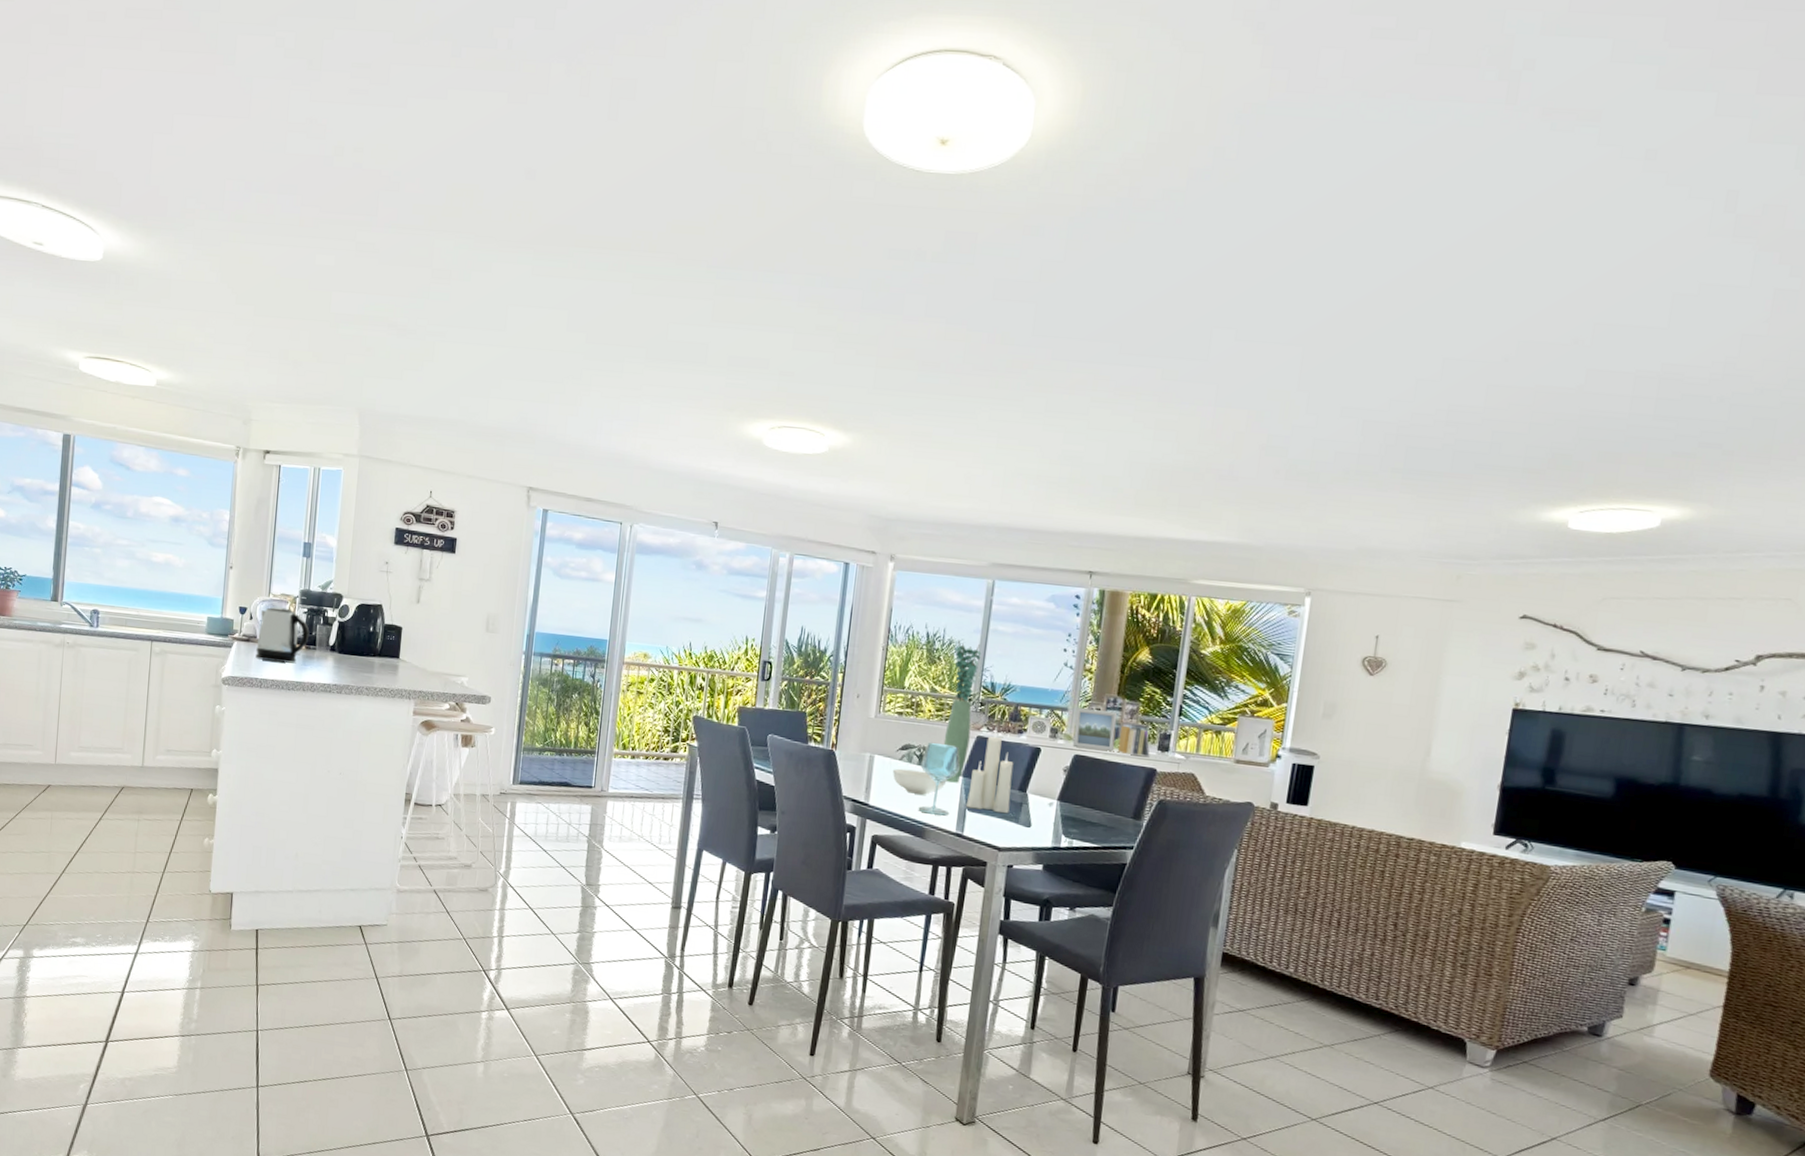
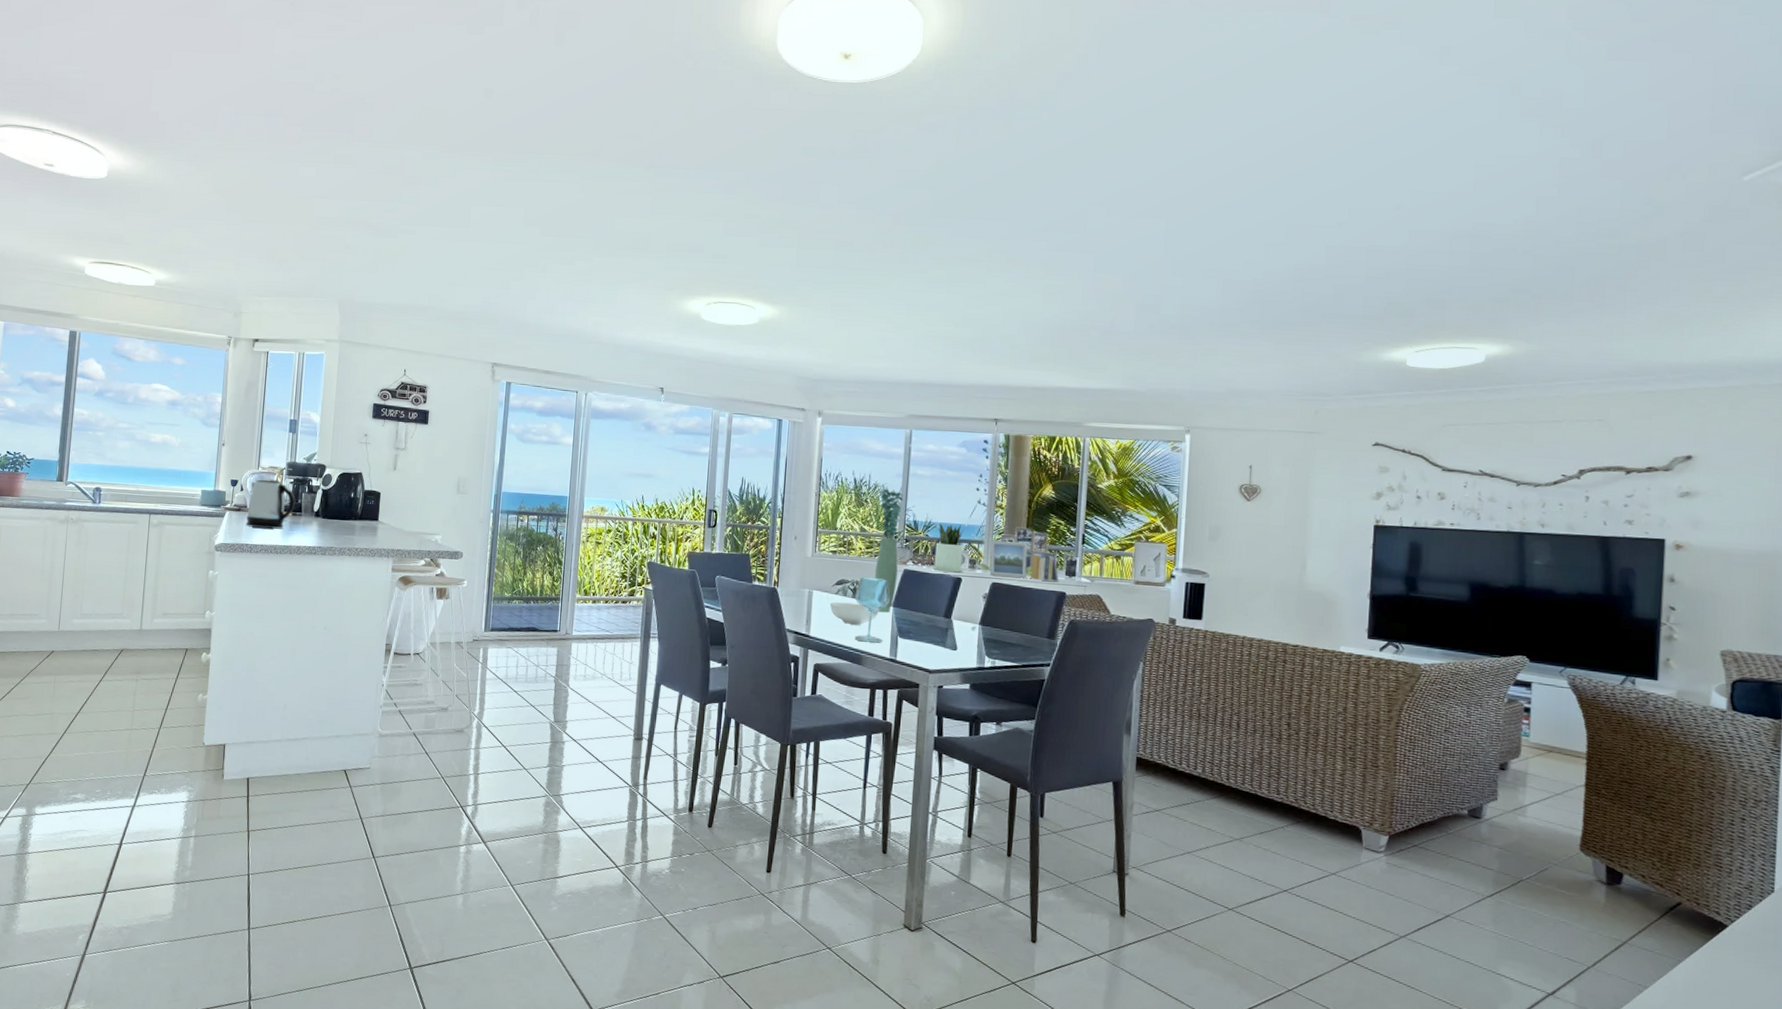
candle: present [965,727,1014,814] -> none [897,560,938,639]
planter: none [1008,687,1047,743] -> present [931,523,964,573]

